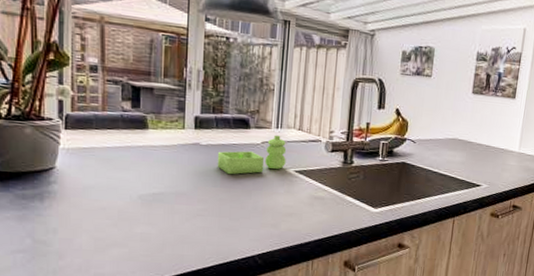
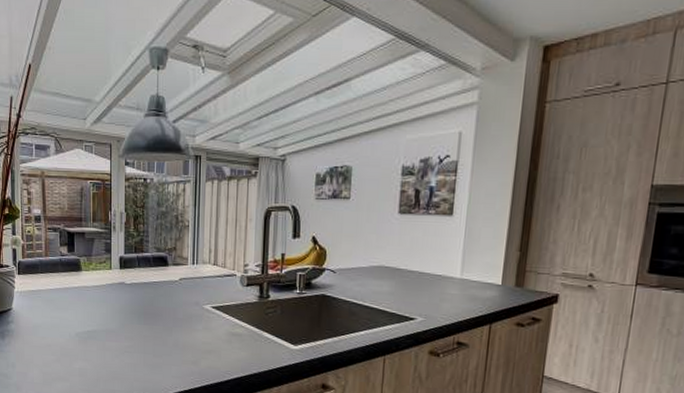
soap dispenser: present [217,135,287,175] -> none [140,271,203,312]

